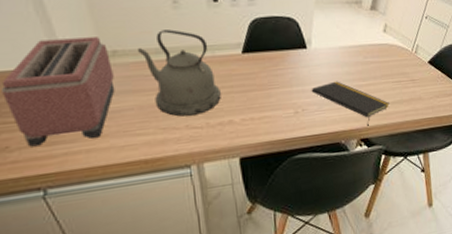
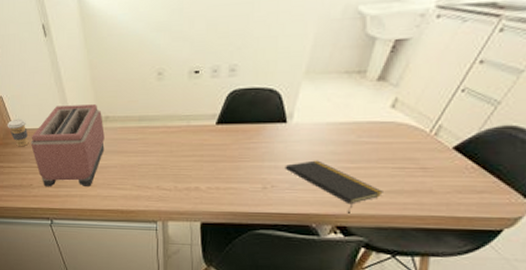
kettle: present [138,29,221,117] -> none [125,99,191,178]

